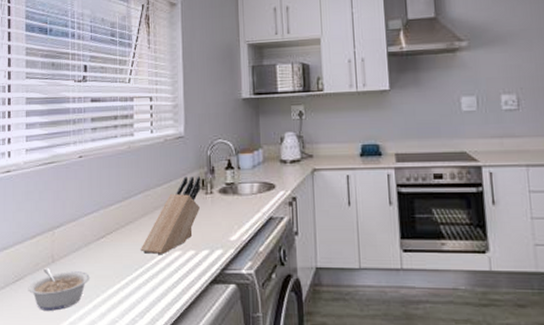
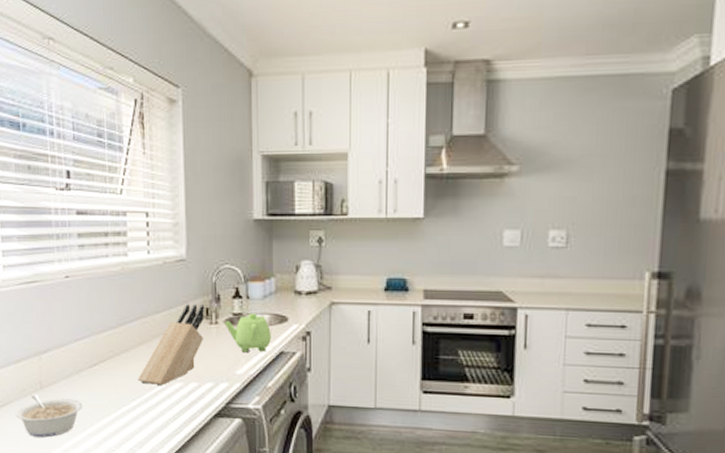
teapot: none [218,182,261,220] -> present [224,313,271,353]

